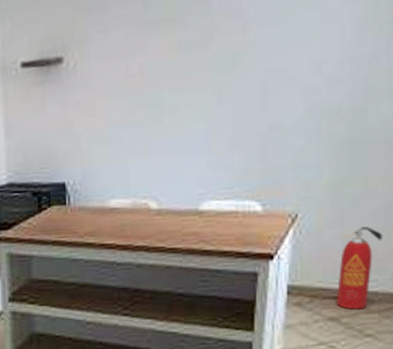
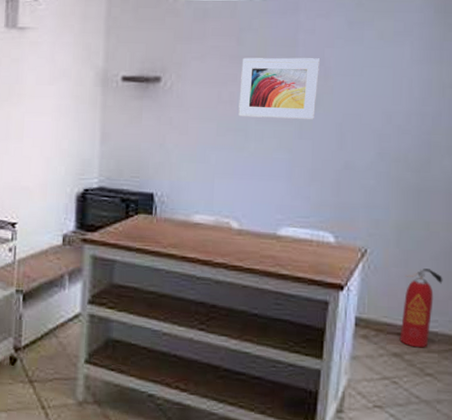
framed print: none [149,11,237,89] -> present [238,57,320,119]

